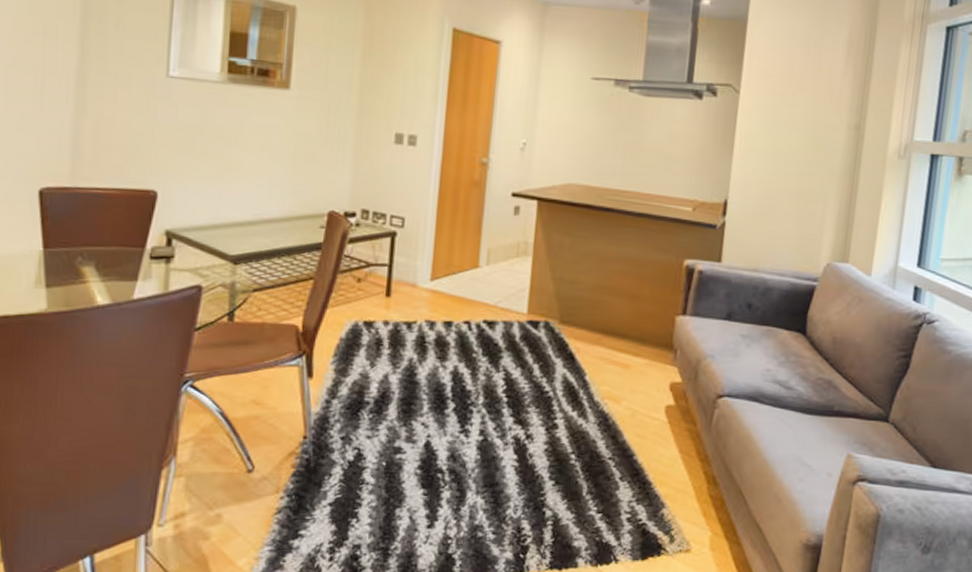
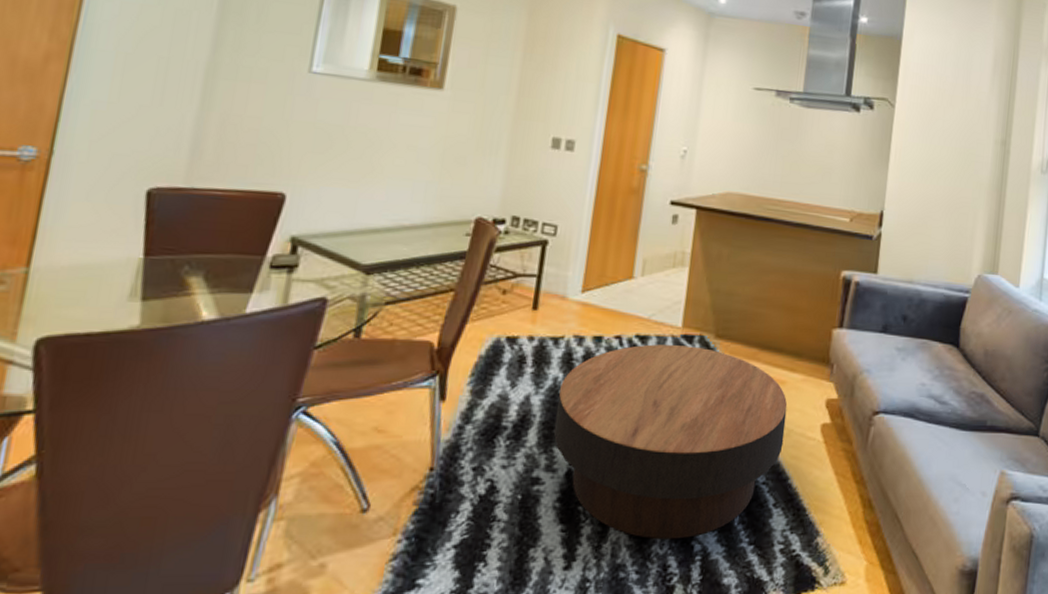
coffee table: none [411,329,632,506] -> present [553,344,788,540]

